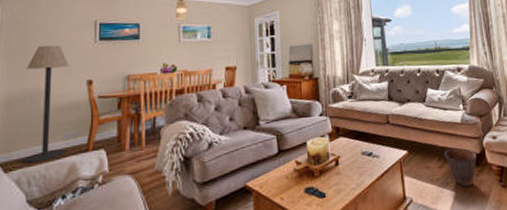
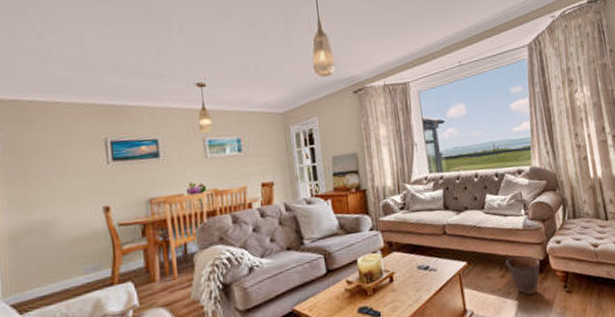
floor lamp: present [21,45,70,164] -> none [30,169,89,304]

